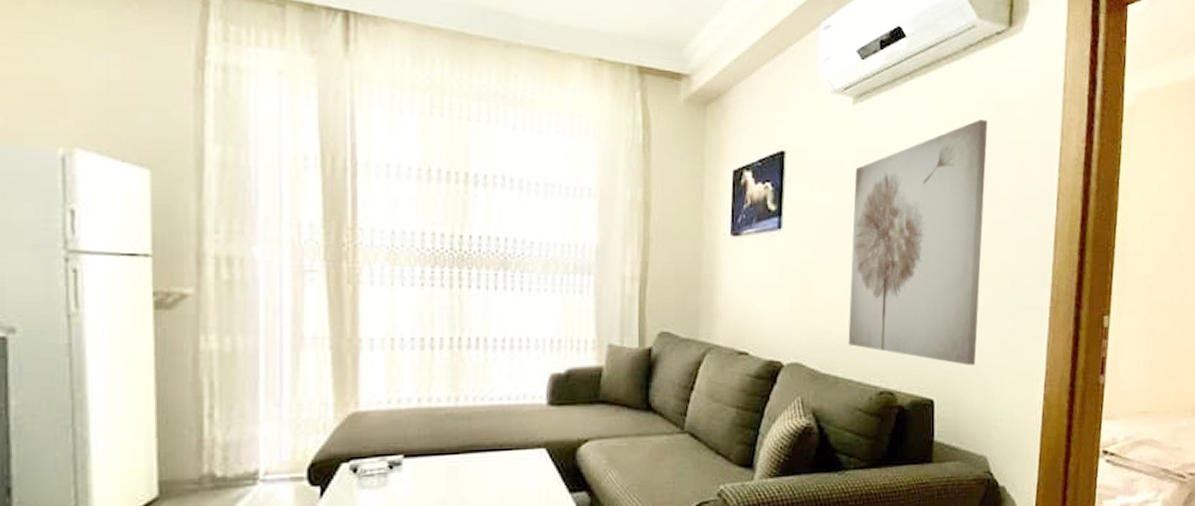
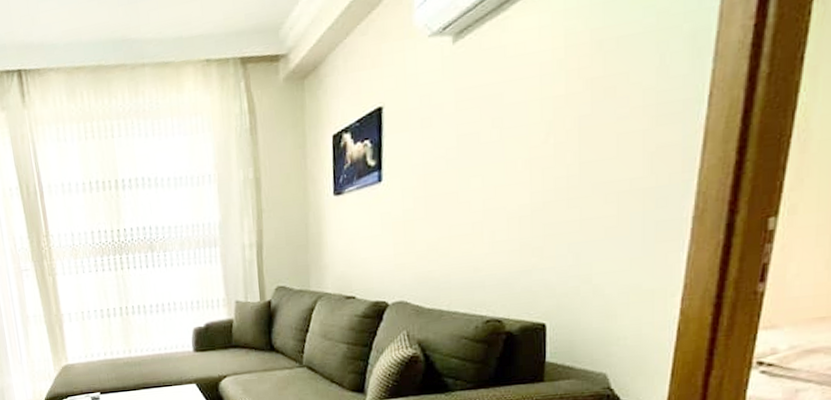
wall art: present [848,120,988,365] -> none [452,22,618,288]

